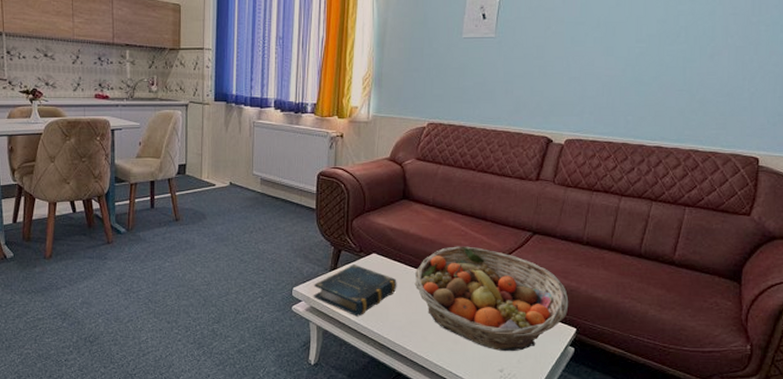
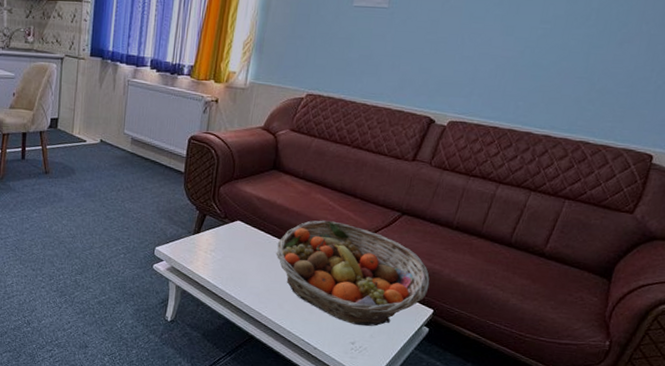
book: present [313,264,397,317] -> none [174,229,259,280]

